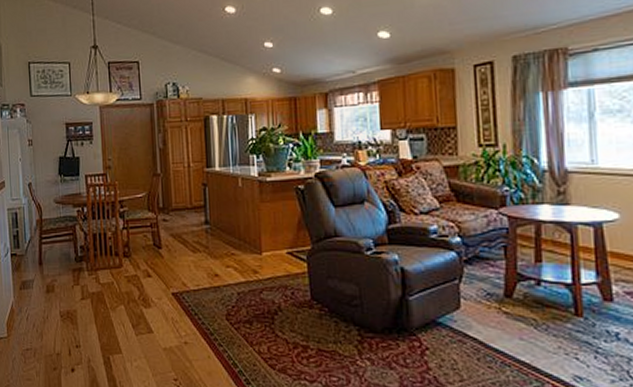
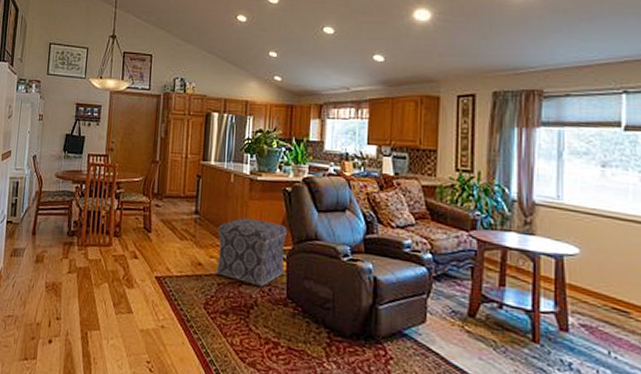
ottoman: none [231,221,306,292] -> present [216,217,288,287]

